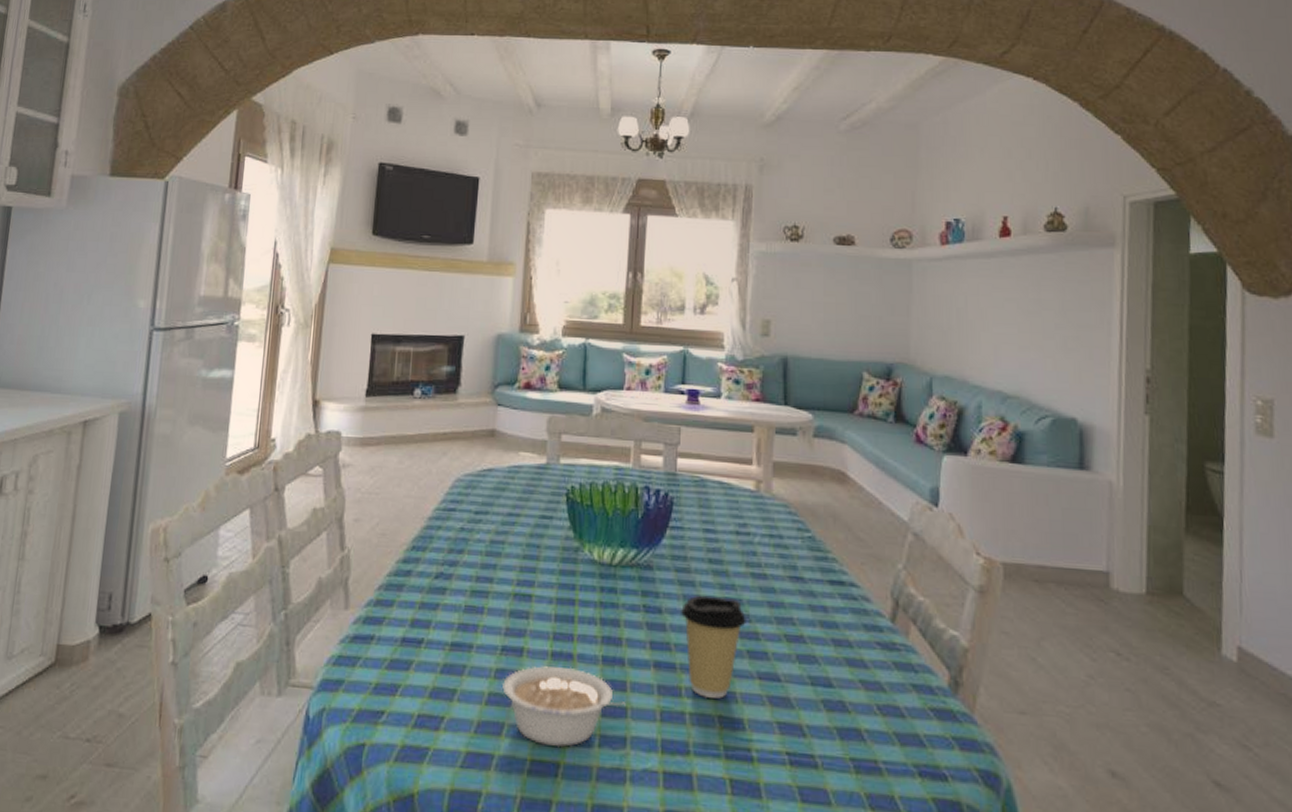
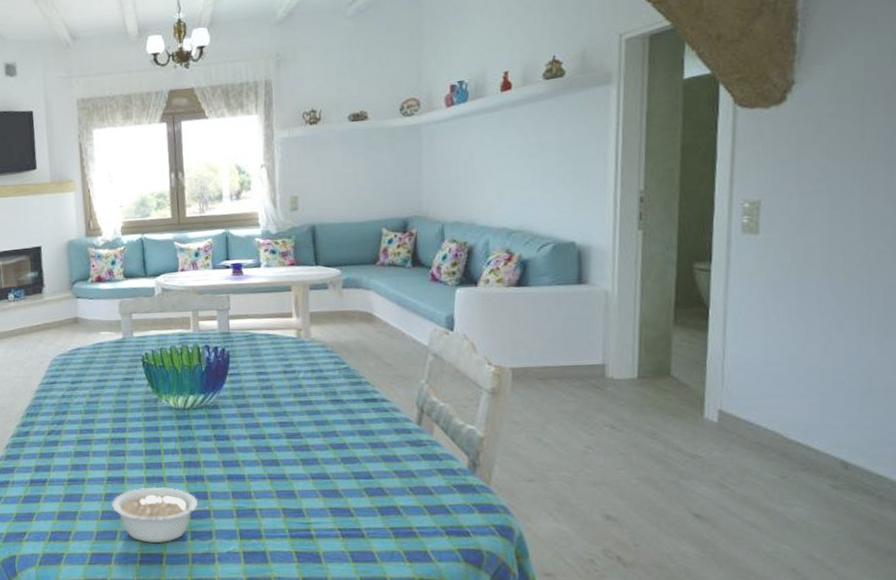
coffee cup: present [681,595,746,699] -> none [245,422,298,497]

